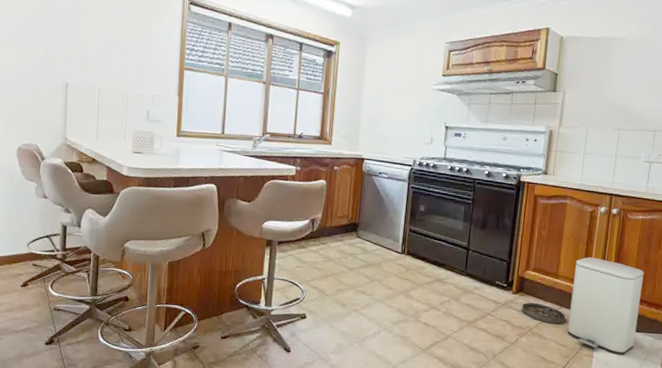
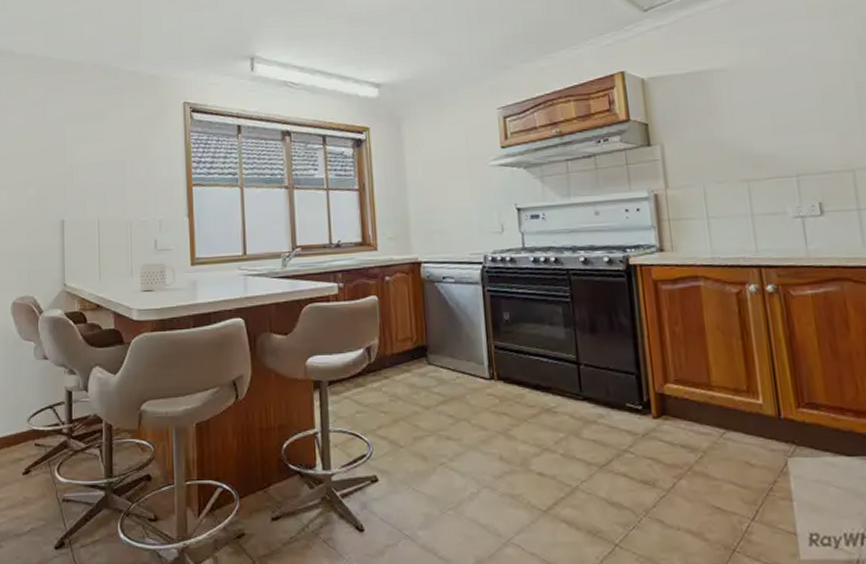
pet bowl: present [521,302,566,324] -> none [670,428,738,456]
pedal bin: present [567,257,644,355] -> none [732,355,850,494]

